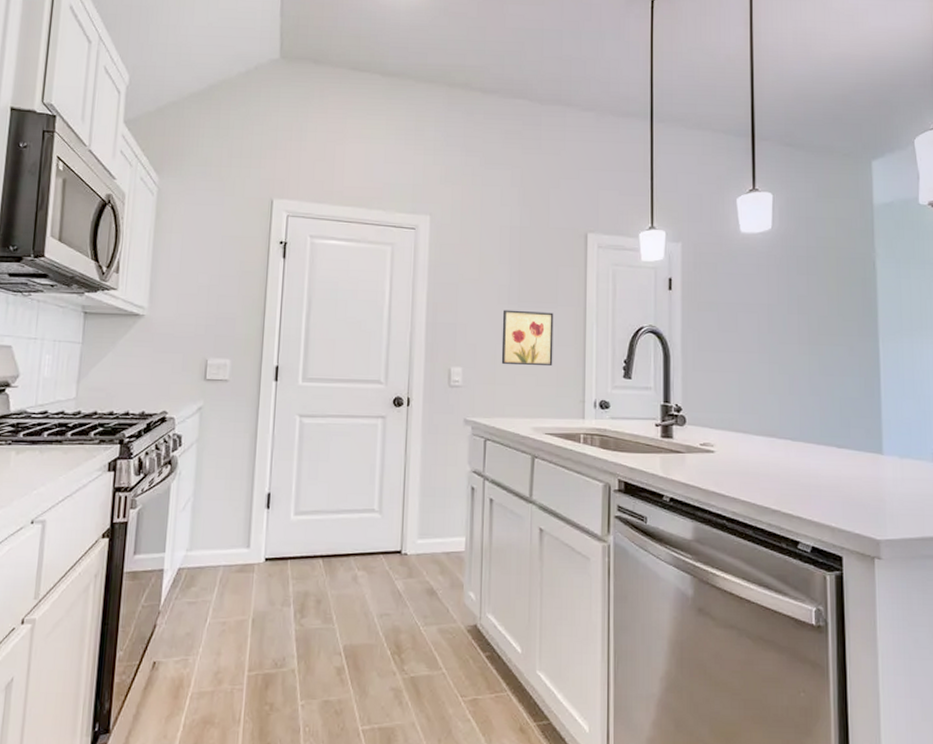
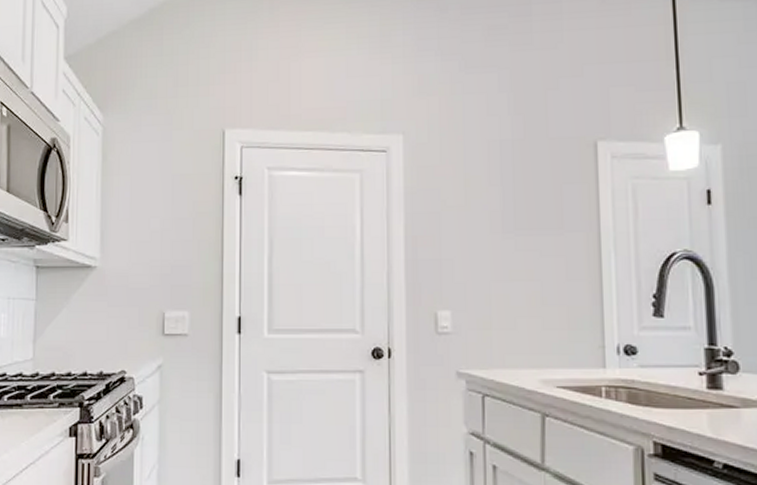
wall art: present [501,310,554,366] -> none [496,239,562,306]

